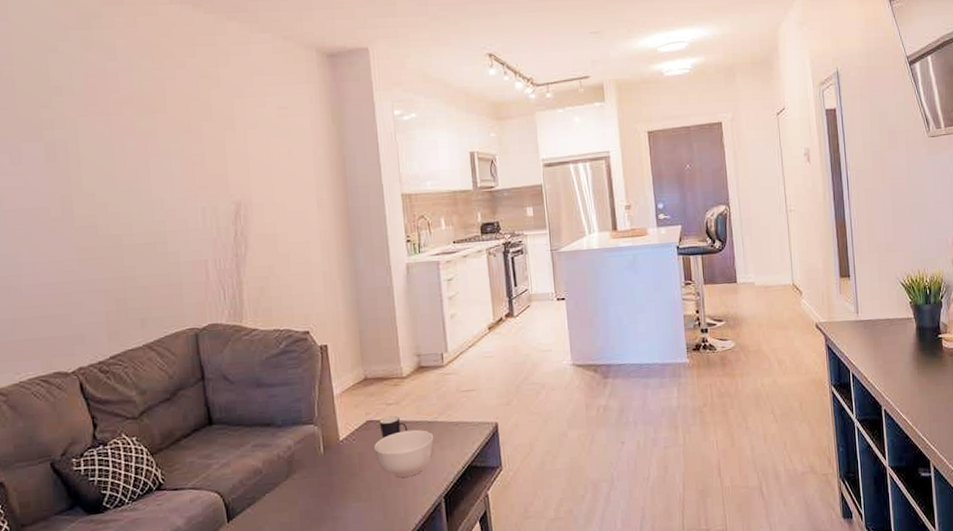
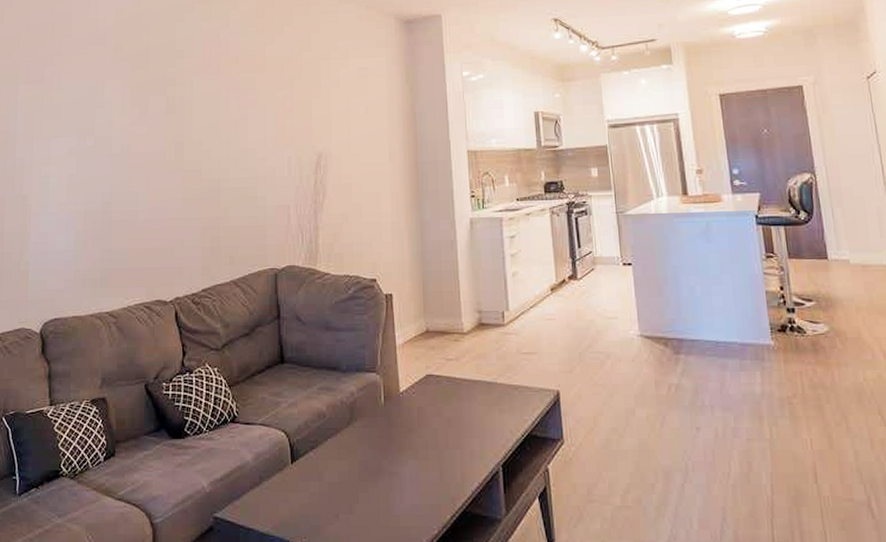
bowl: present [374,429,434,478] -> none [433,389,493,439]
mug: present [379,415,408,438] -> none [438,372,467,394]

